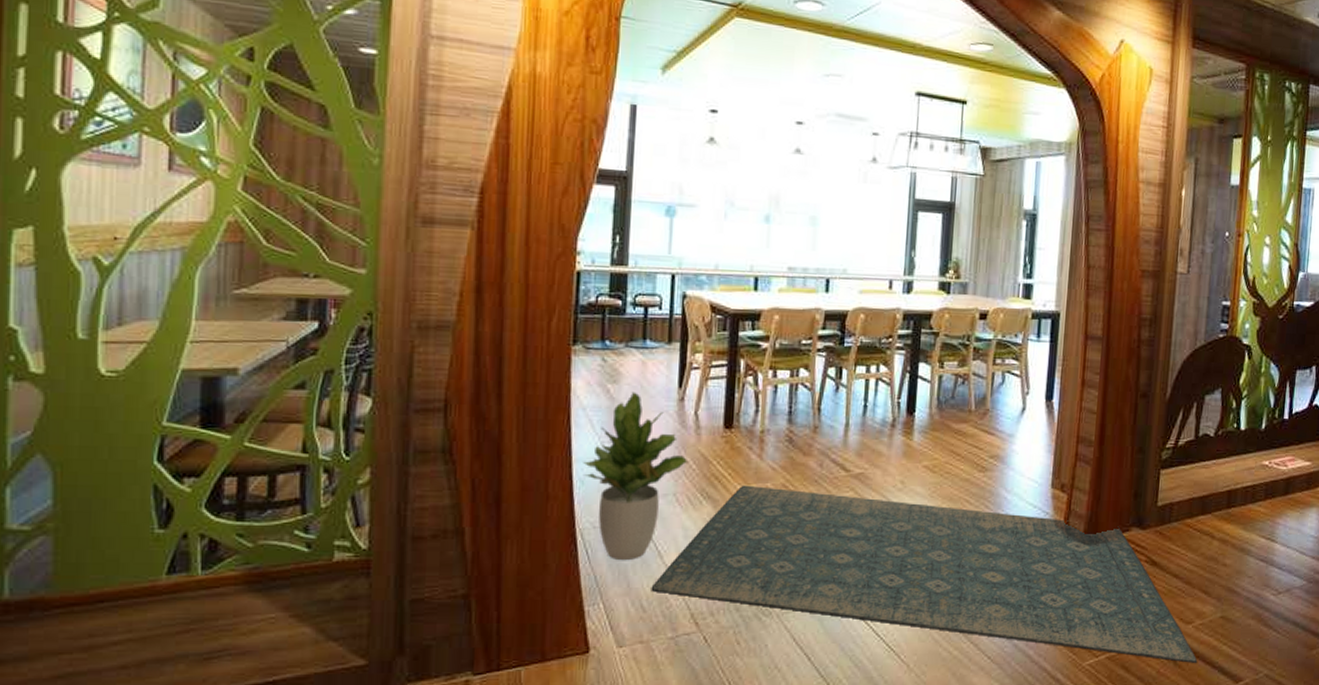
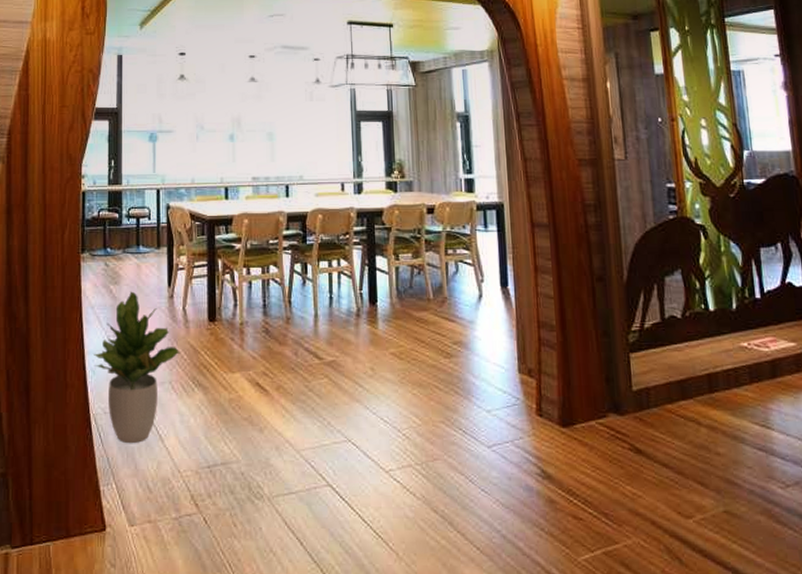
rug: present [651,485,1198,664] -> none [155,373,706,564]

